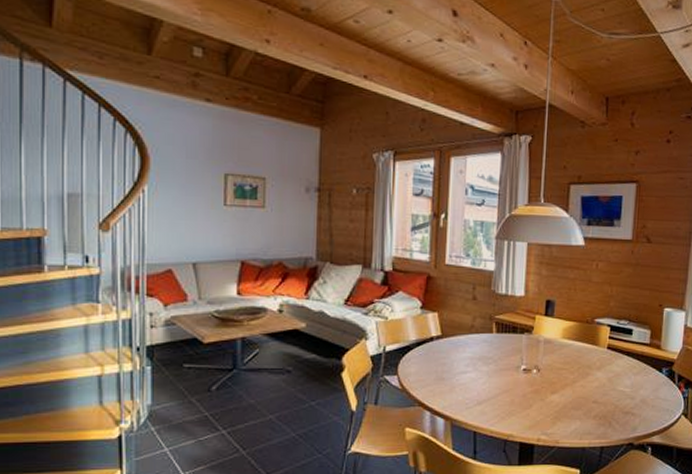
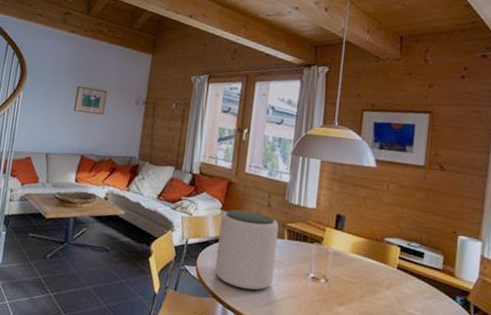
plant pot: none [420,306,486,392] -> present [215,209,279,291]

